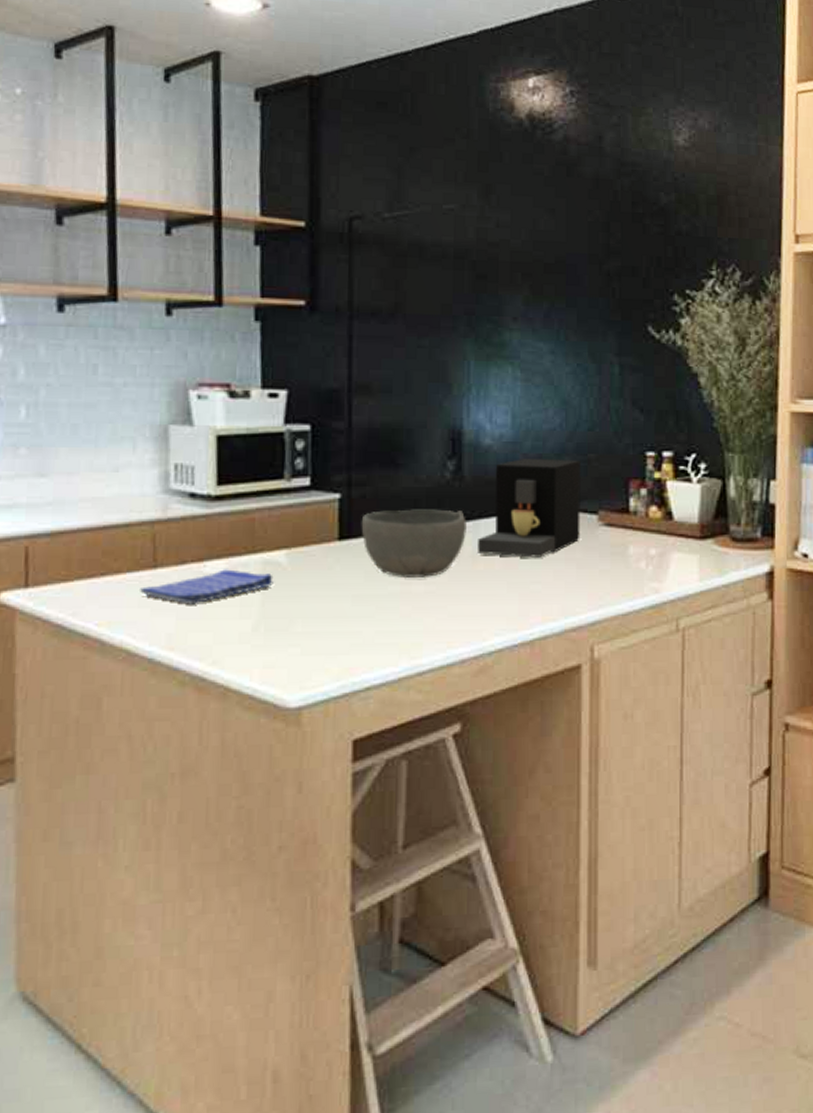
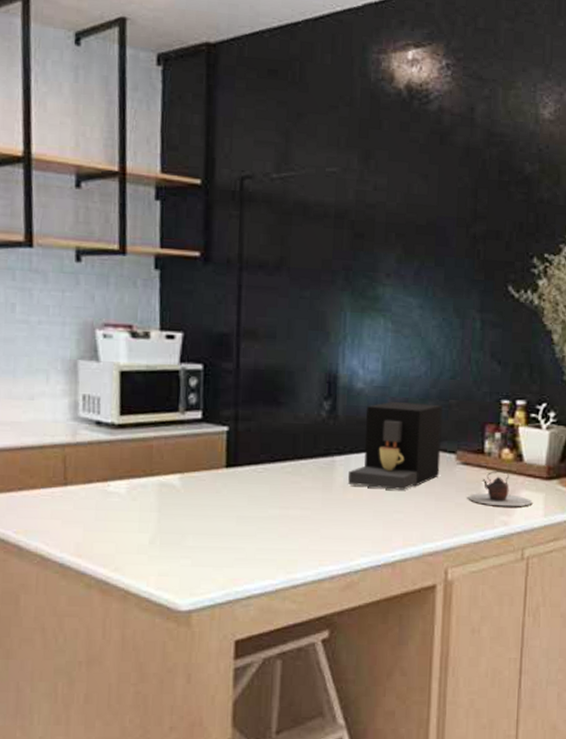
dish towel: present [140,569,273,605] -> none [52,489,168,519]
bowl: present [361,509,467,577] -> none [246,443,339,503]
teapot: none [613,530,686,572] -> present [468,470,533,507]

